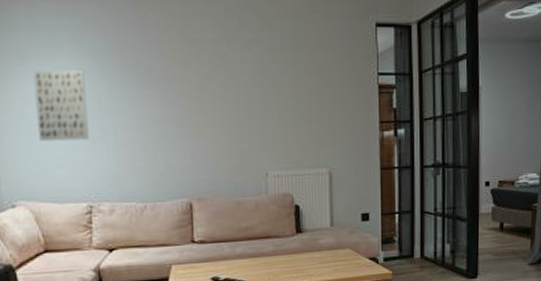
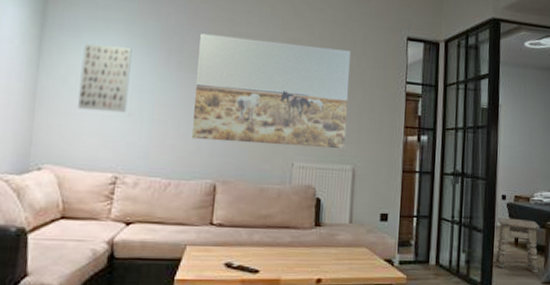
wall art: none [153,44,319,159] -> present [192,33,350,150]
side table: none [481,203,526,256] -> present [495,217,540,273]

